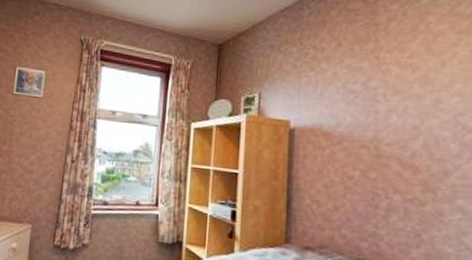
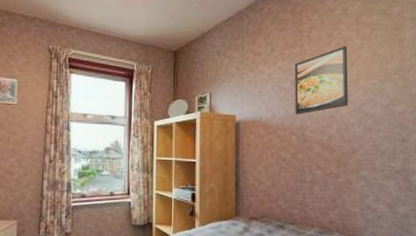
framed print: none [366,41,440,124] -> present [294,45,349,115]

